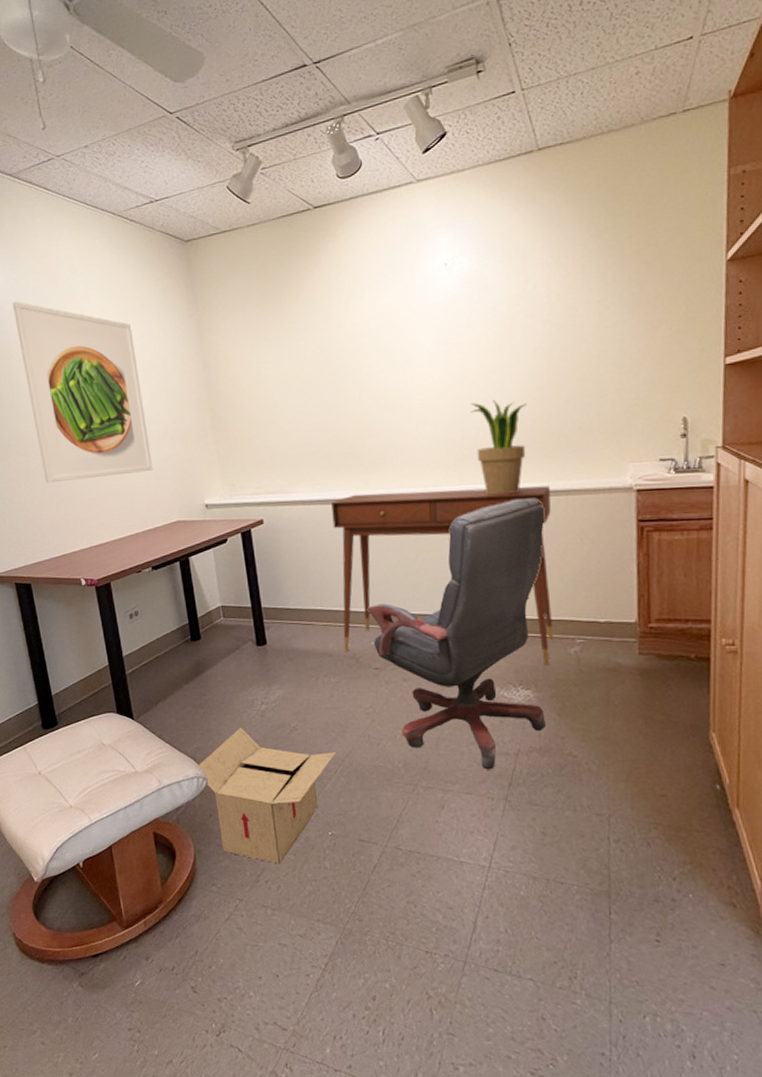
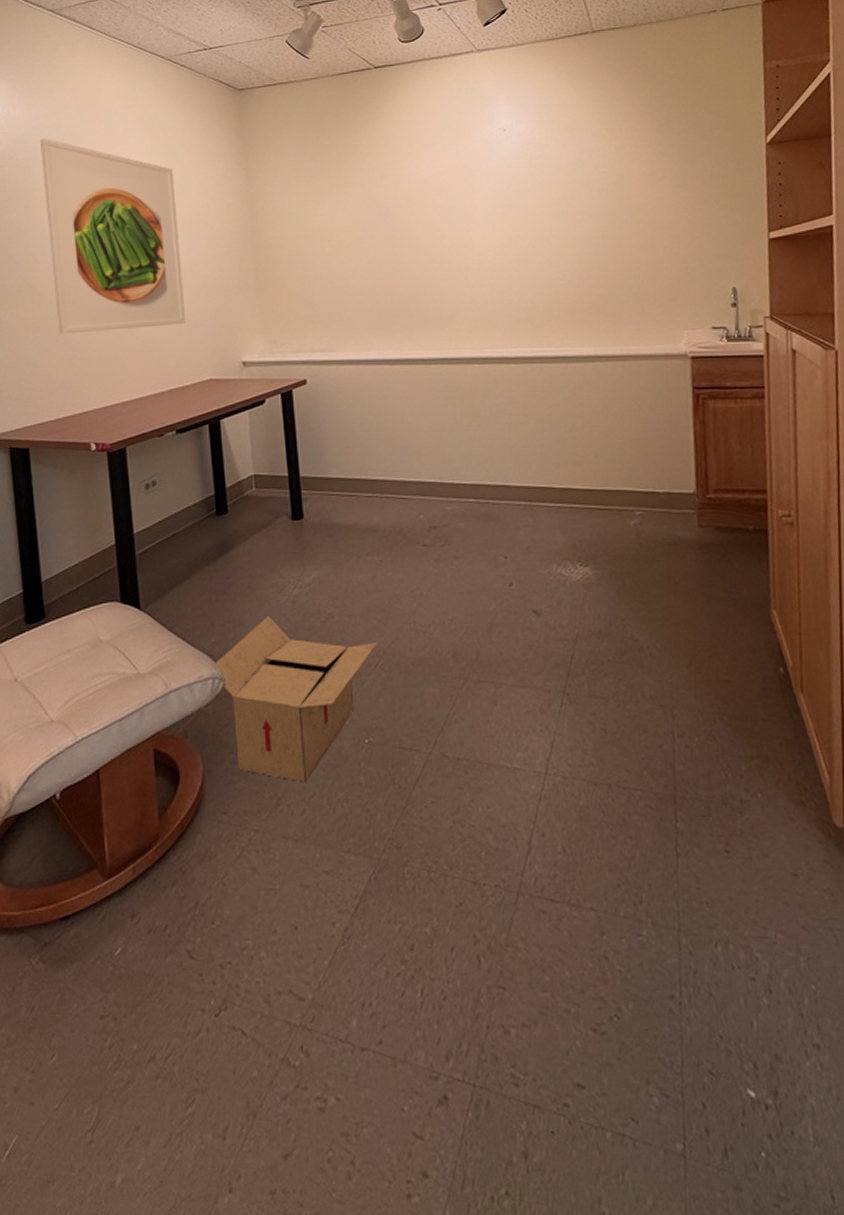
desk: present [332,486,554,666] -> none [382,351,613,540]
office chair: present [368,498,546,770] -> none [418,363,605,659]
potted plant: present [470,399,526,495] -> none [528,262,583,359]

